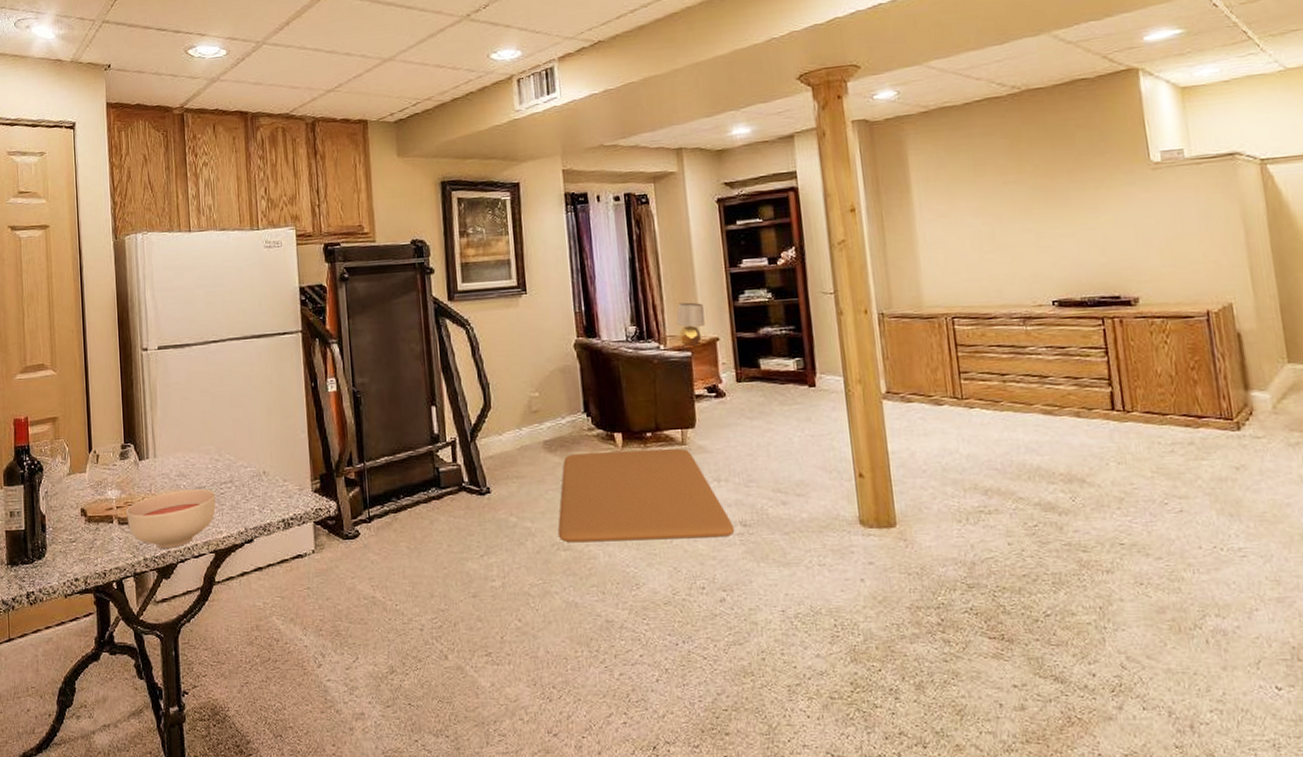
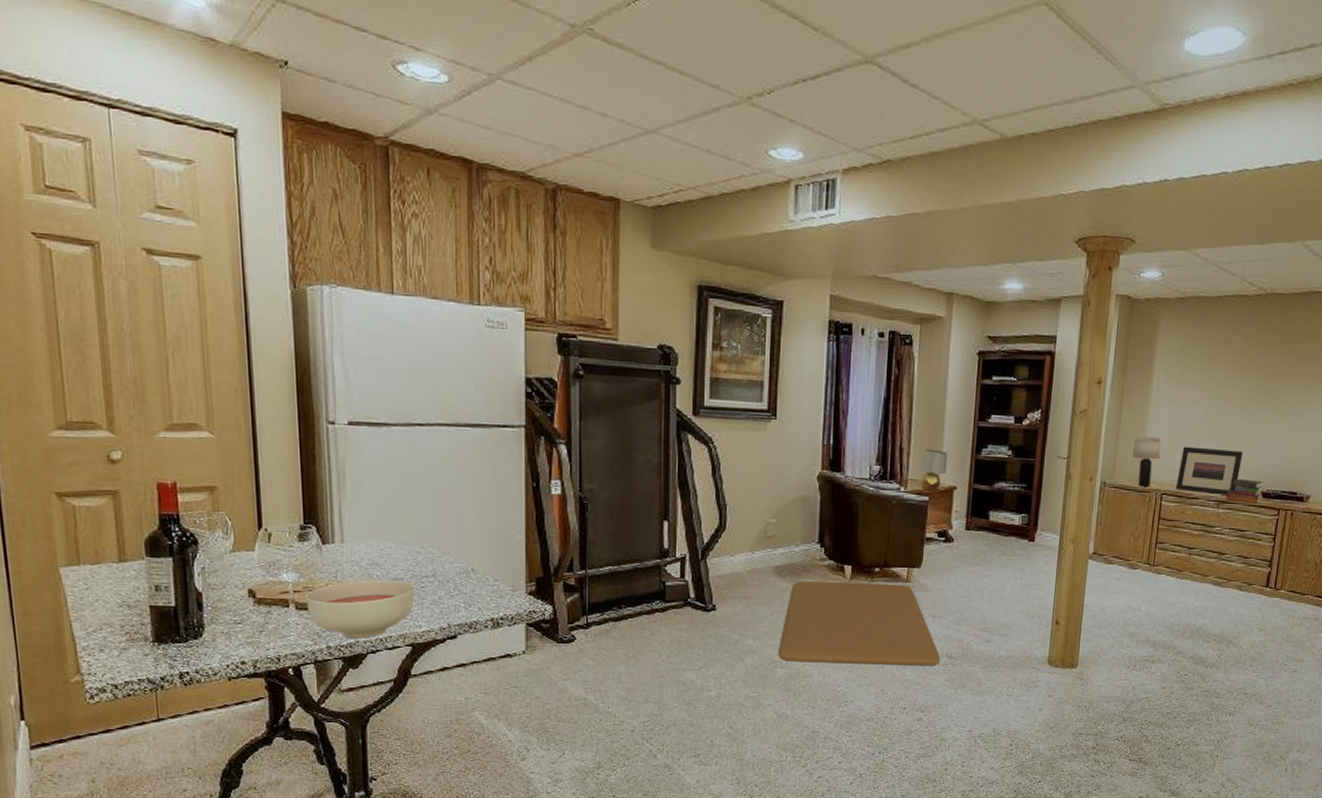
table lamp: none [906,257,942,313] -> present [1131,436,1162,487]
picture frame: none [965,259,1042,312] -> present [1175,446,1244,496]
books: none [1031,288,1079,317] -> present [1226,478,1265,504]

